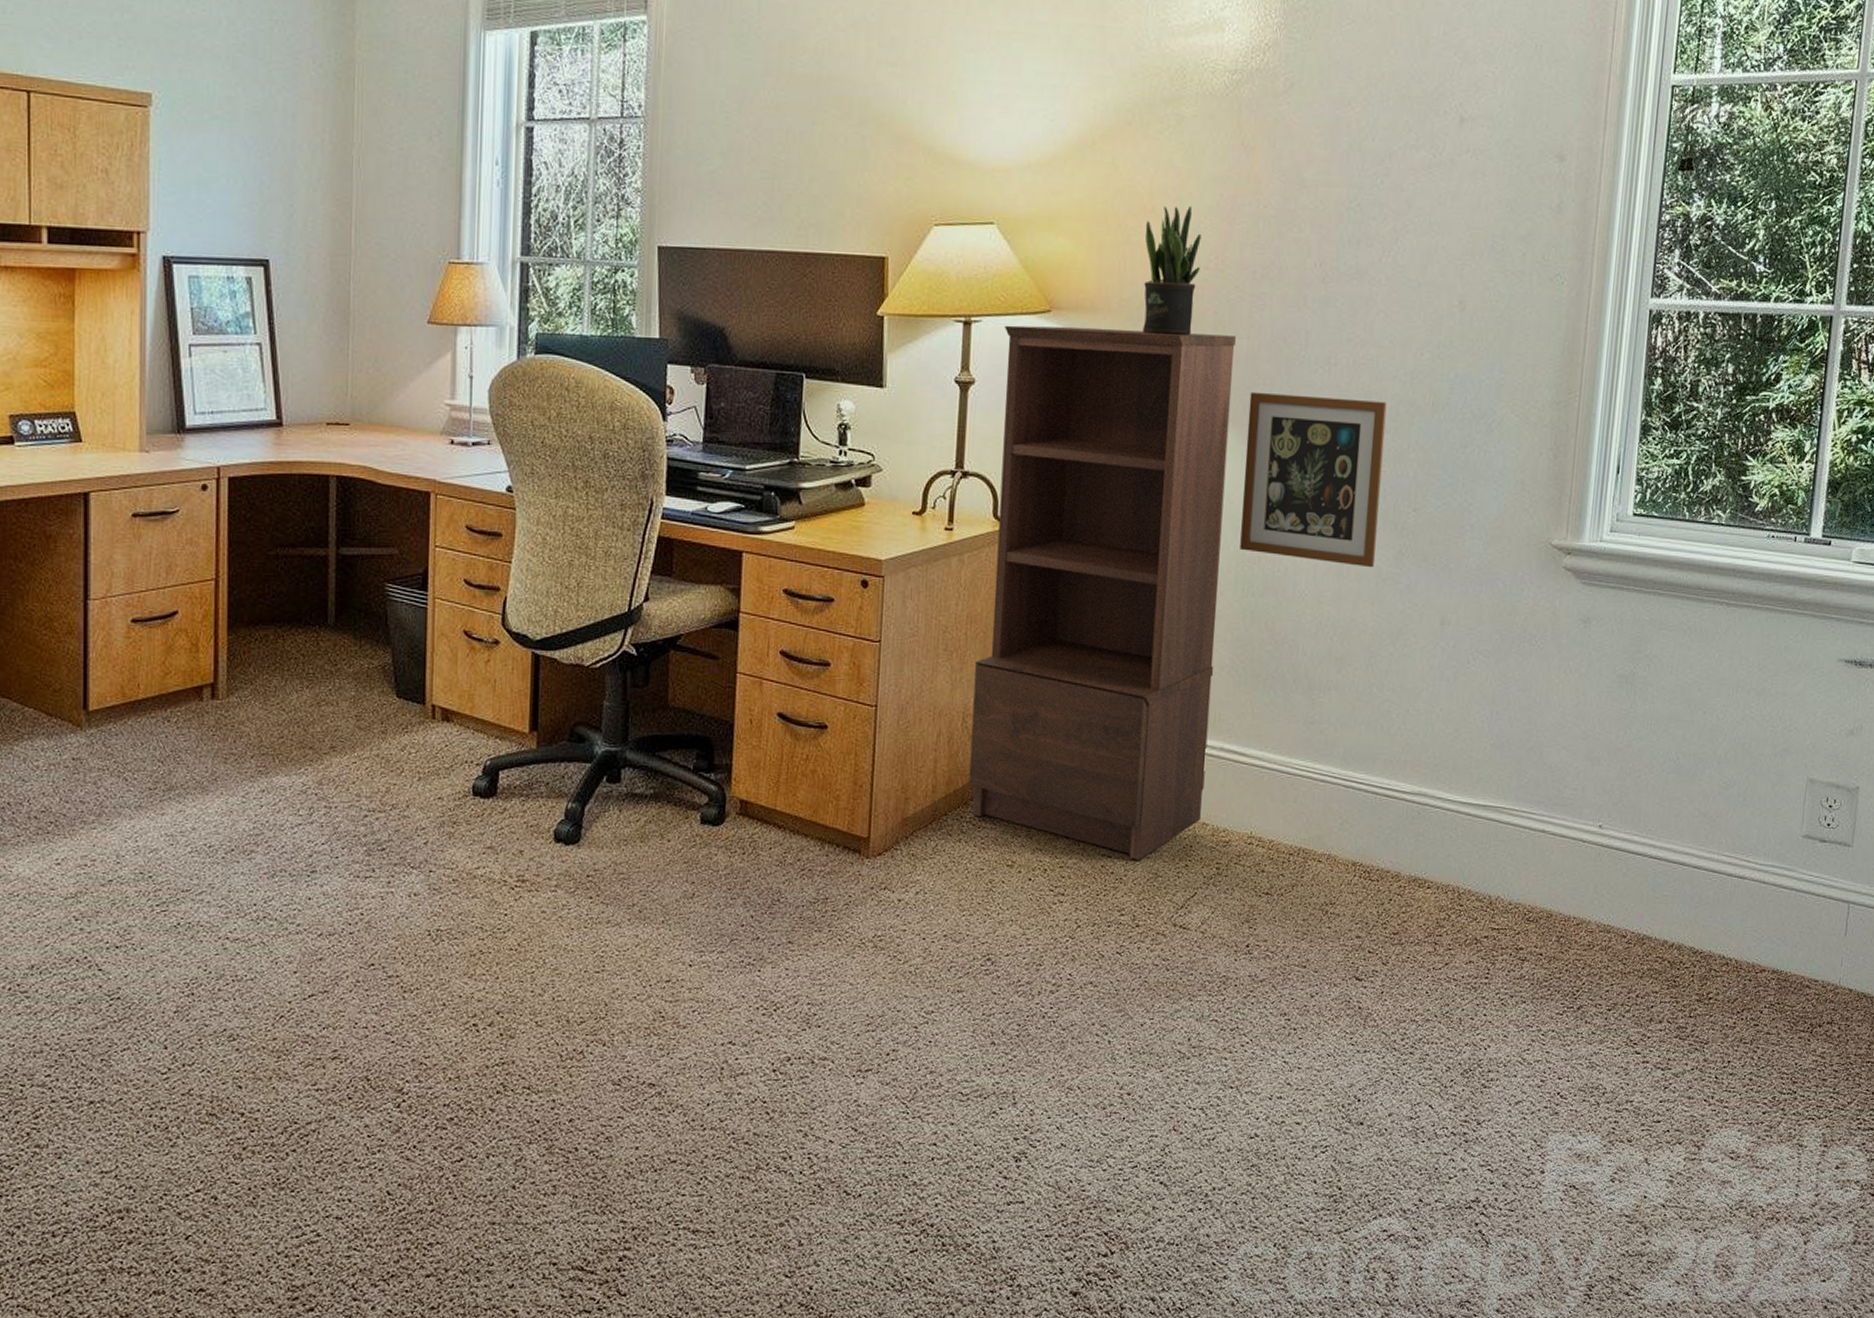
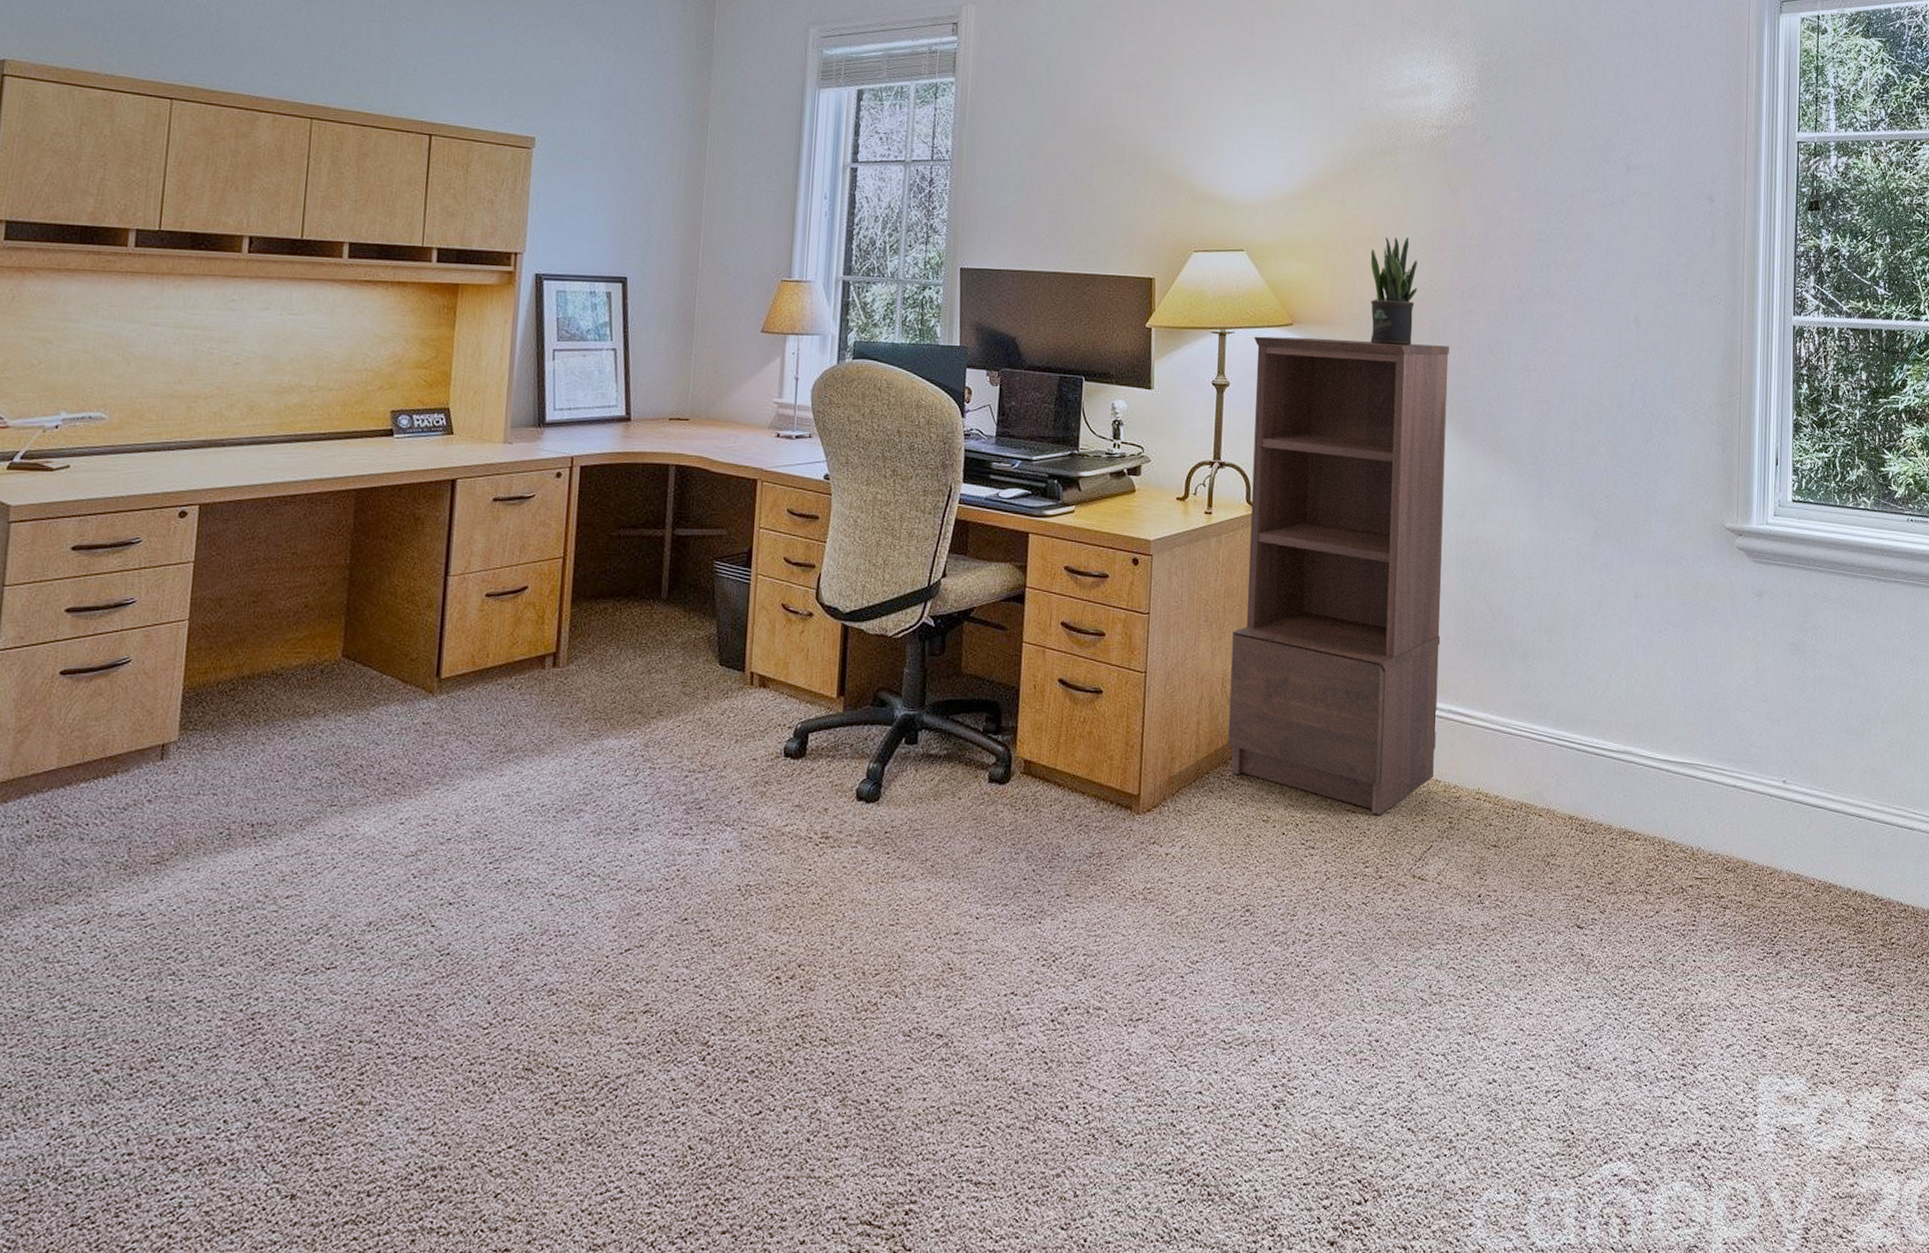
picture frame: present [1240,391,1387,568] -> none [1459,394,1579,548]

